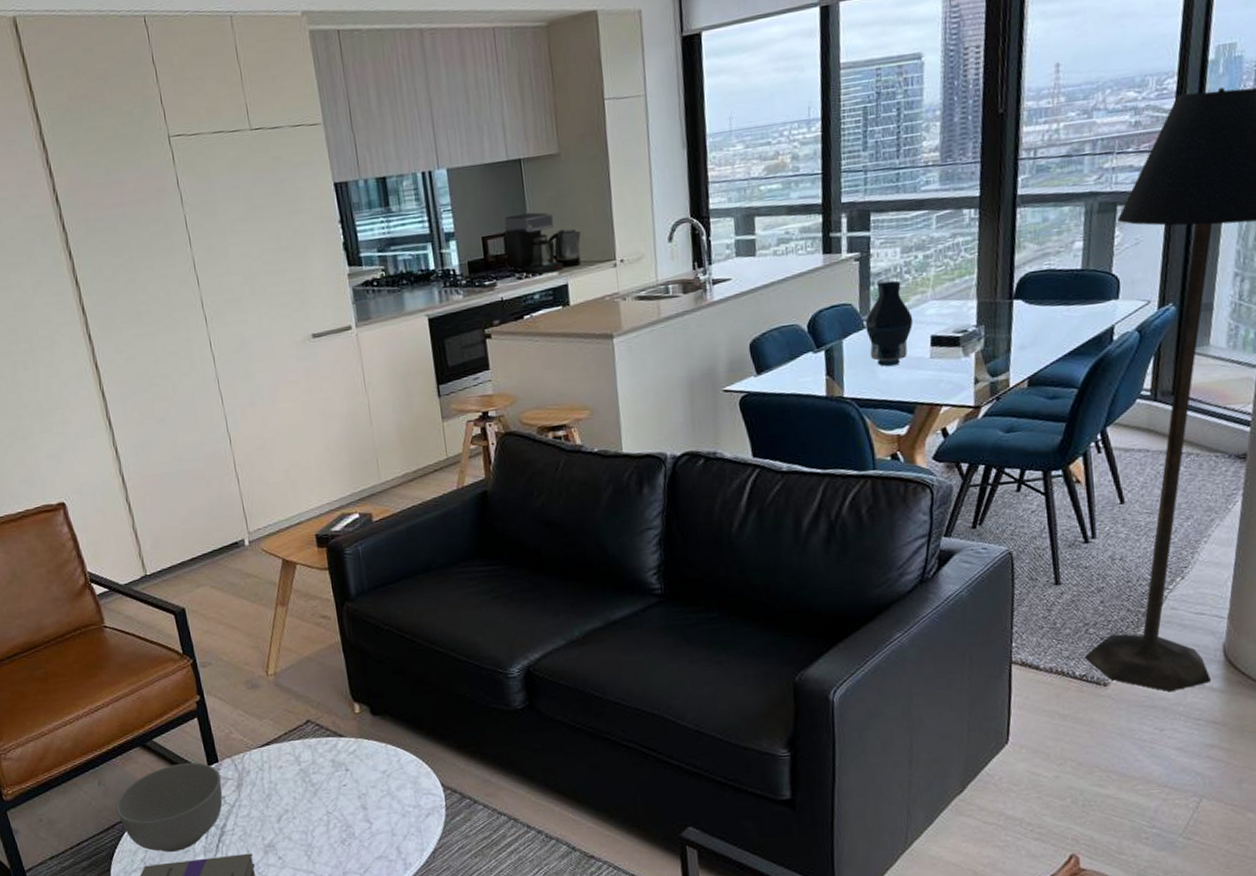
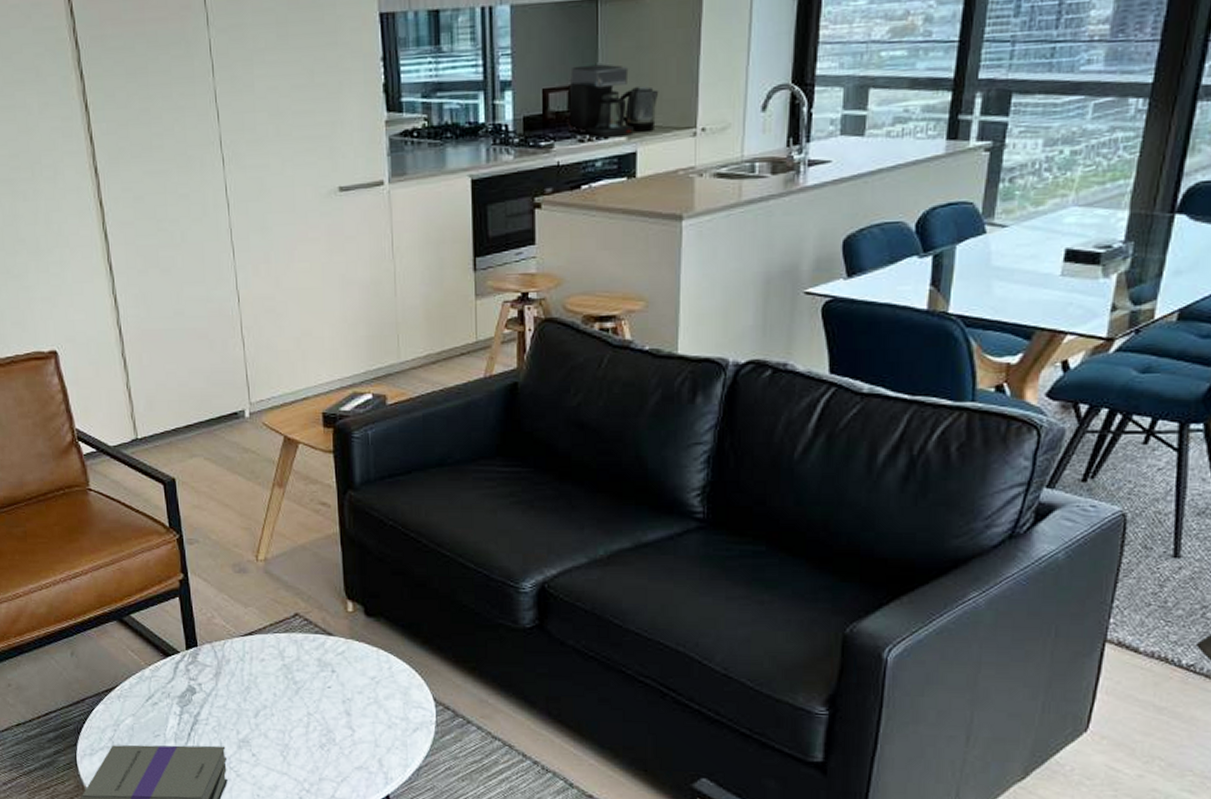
bowl: present [115,762,223,852] -> none [86,643,199,735]
vase: present [865,280,914,367] -> none [986,178,1047,282]

